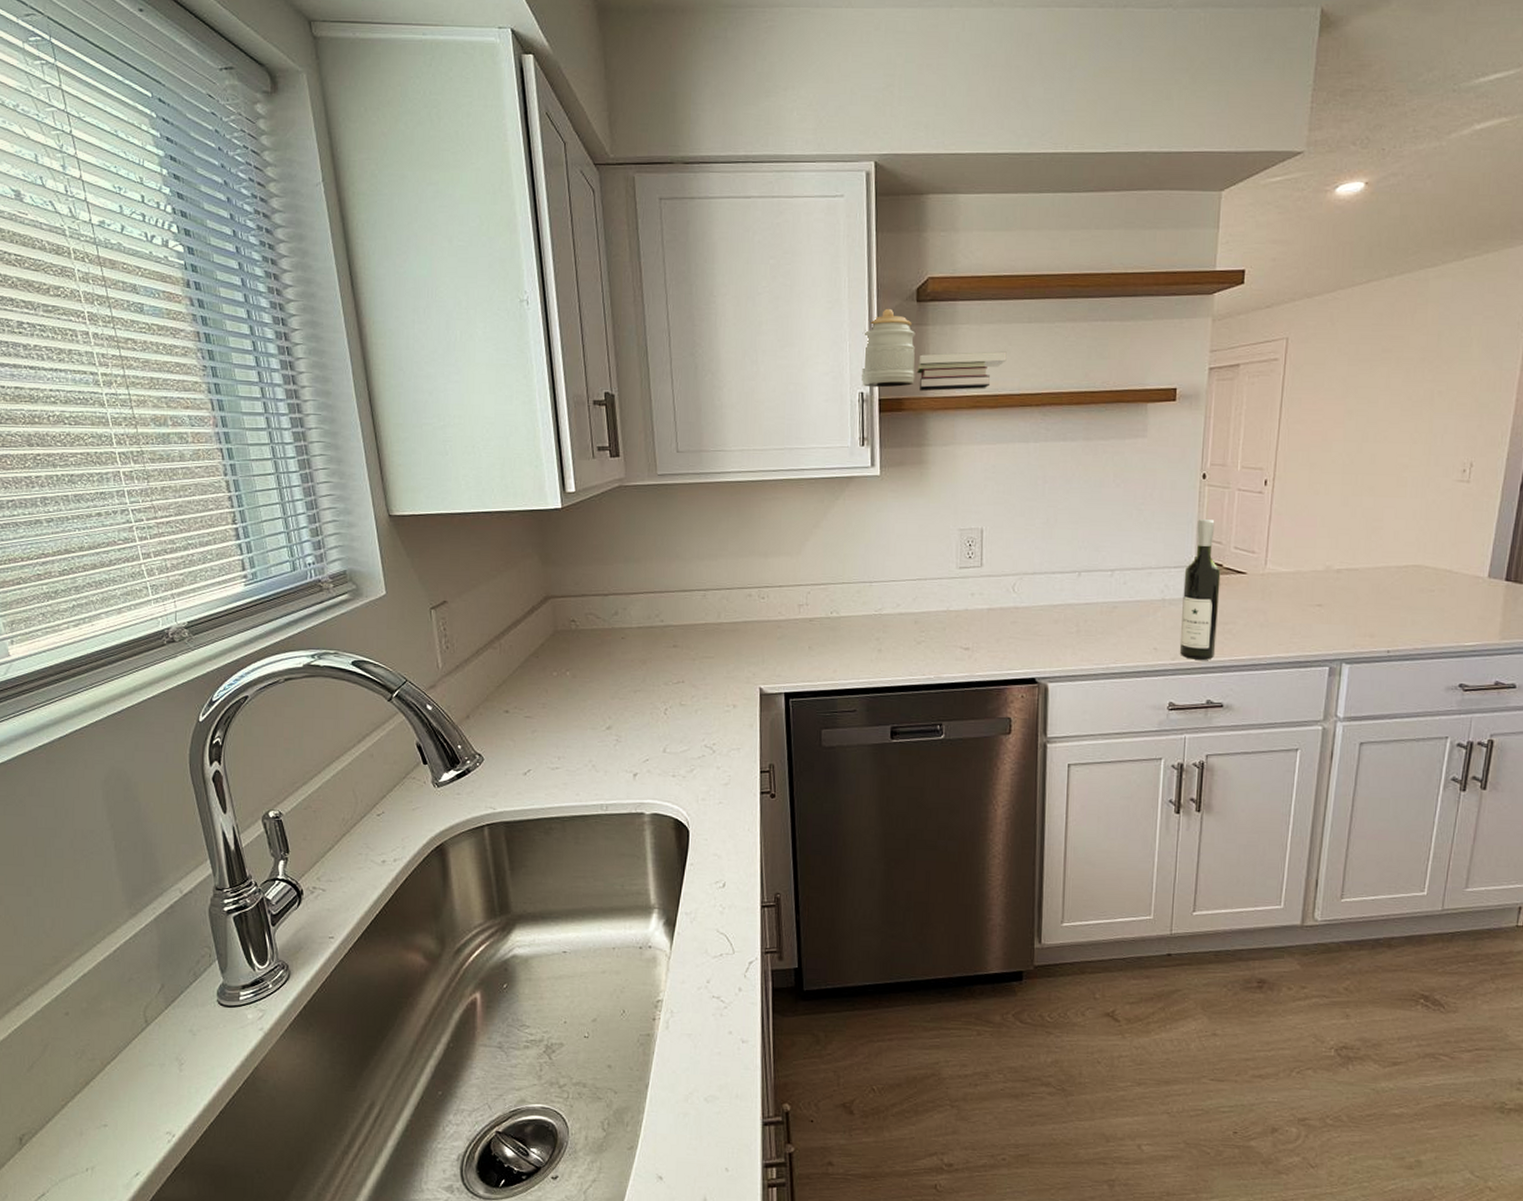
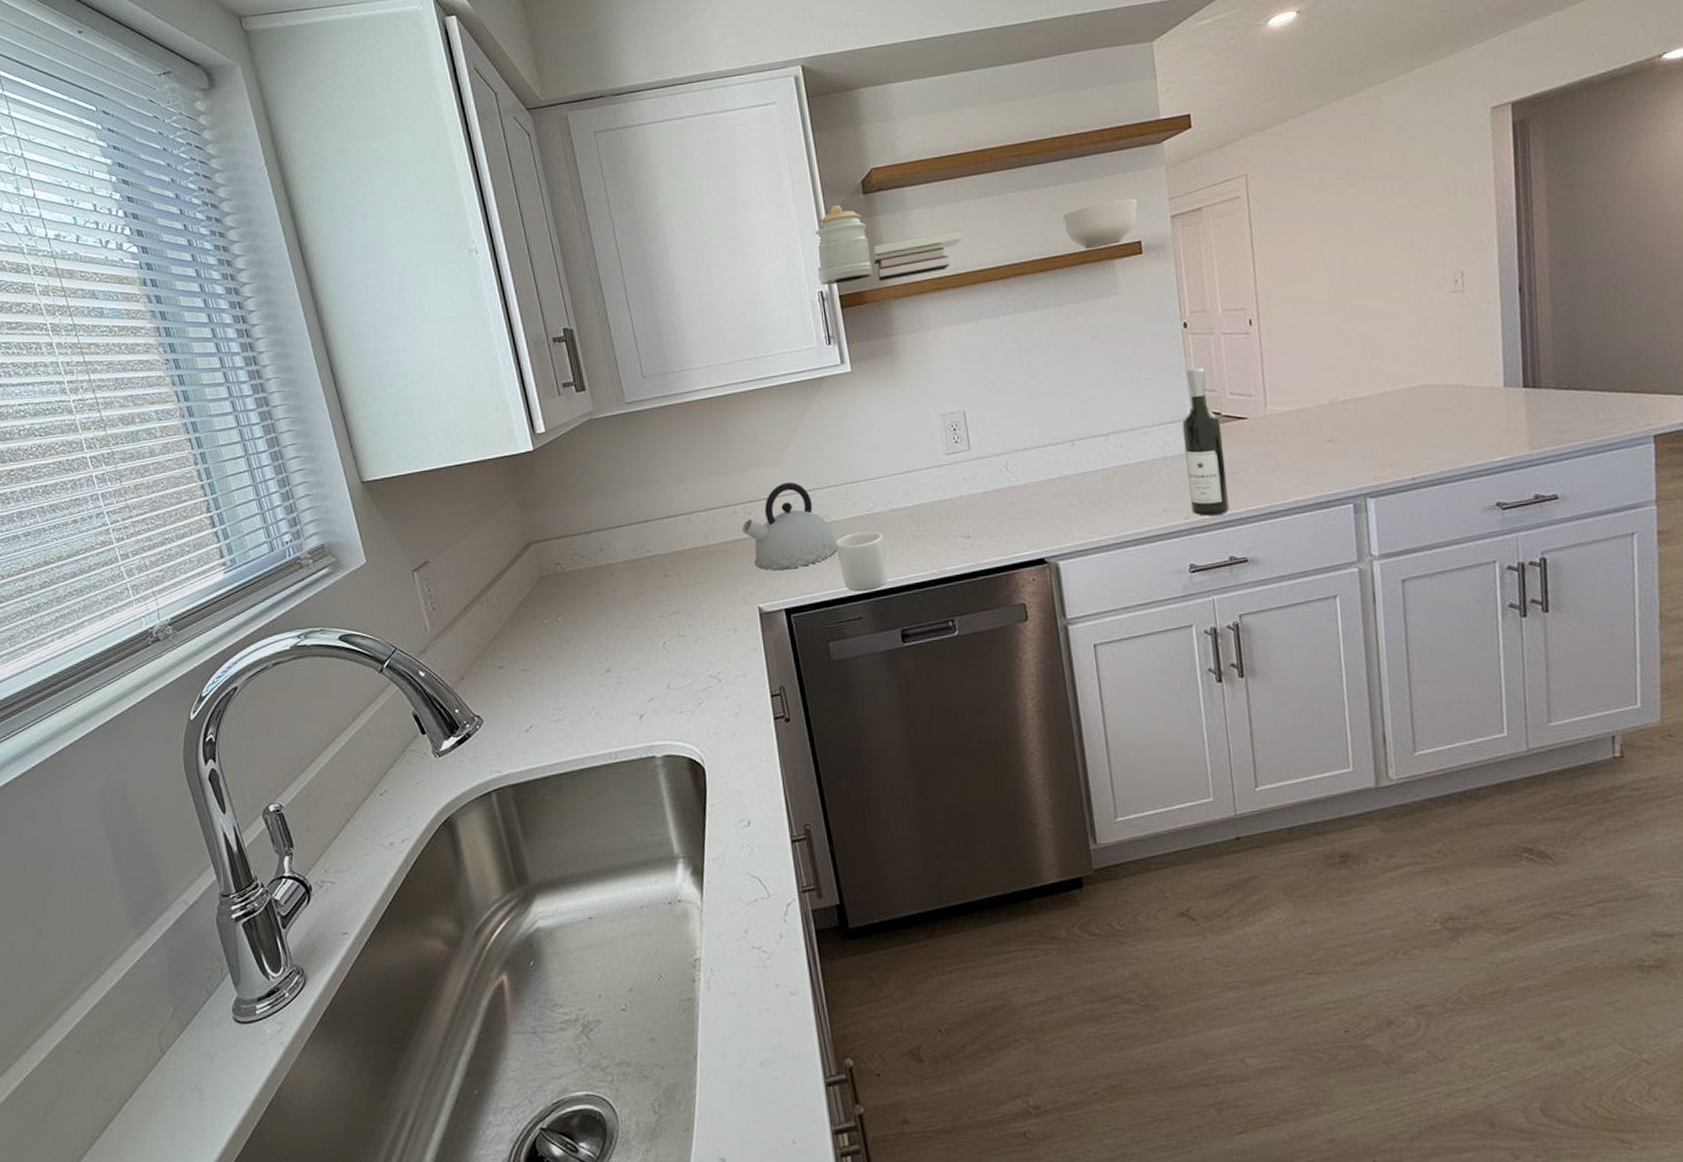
kettle: none [755,573,843,656] -> present [742,481,838,571]
mug: none [841,630,888,687] -> present [836,531,889,592]
bowl: none [1105,345,1180,389] -> present [1062,198,1138,249]

